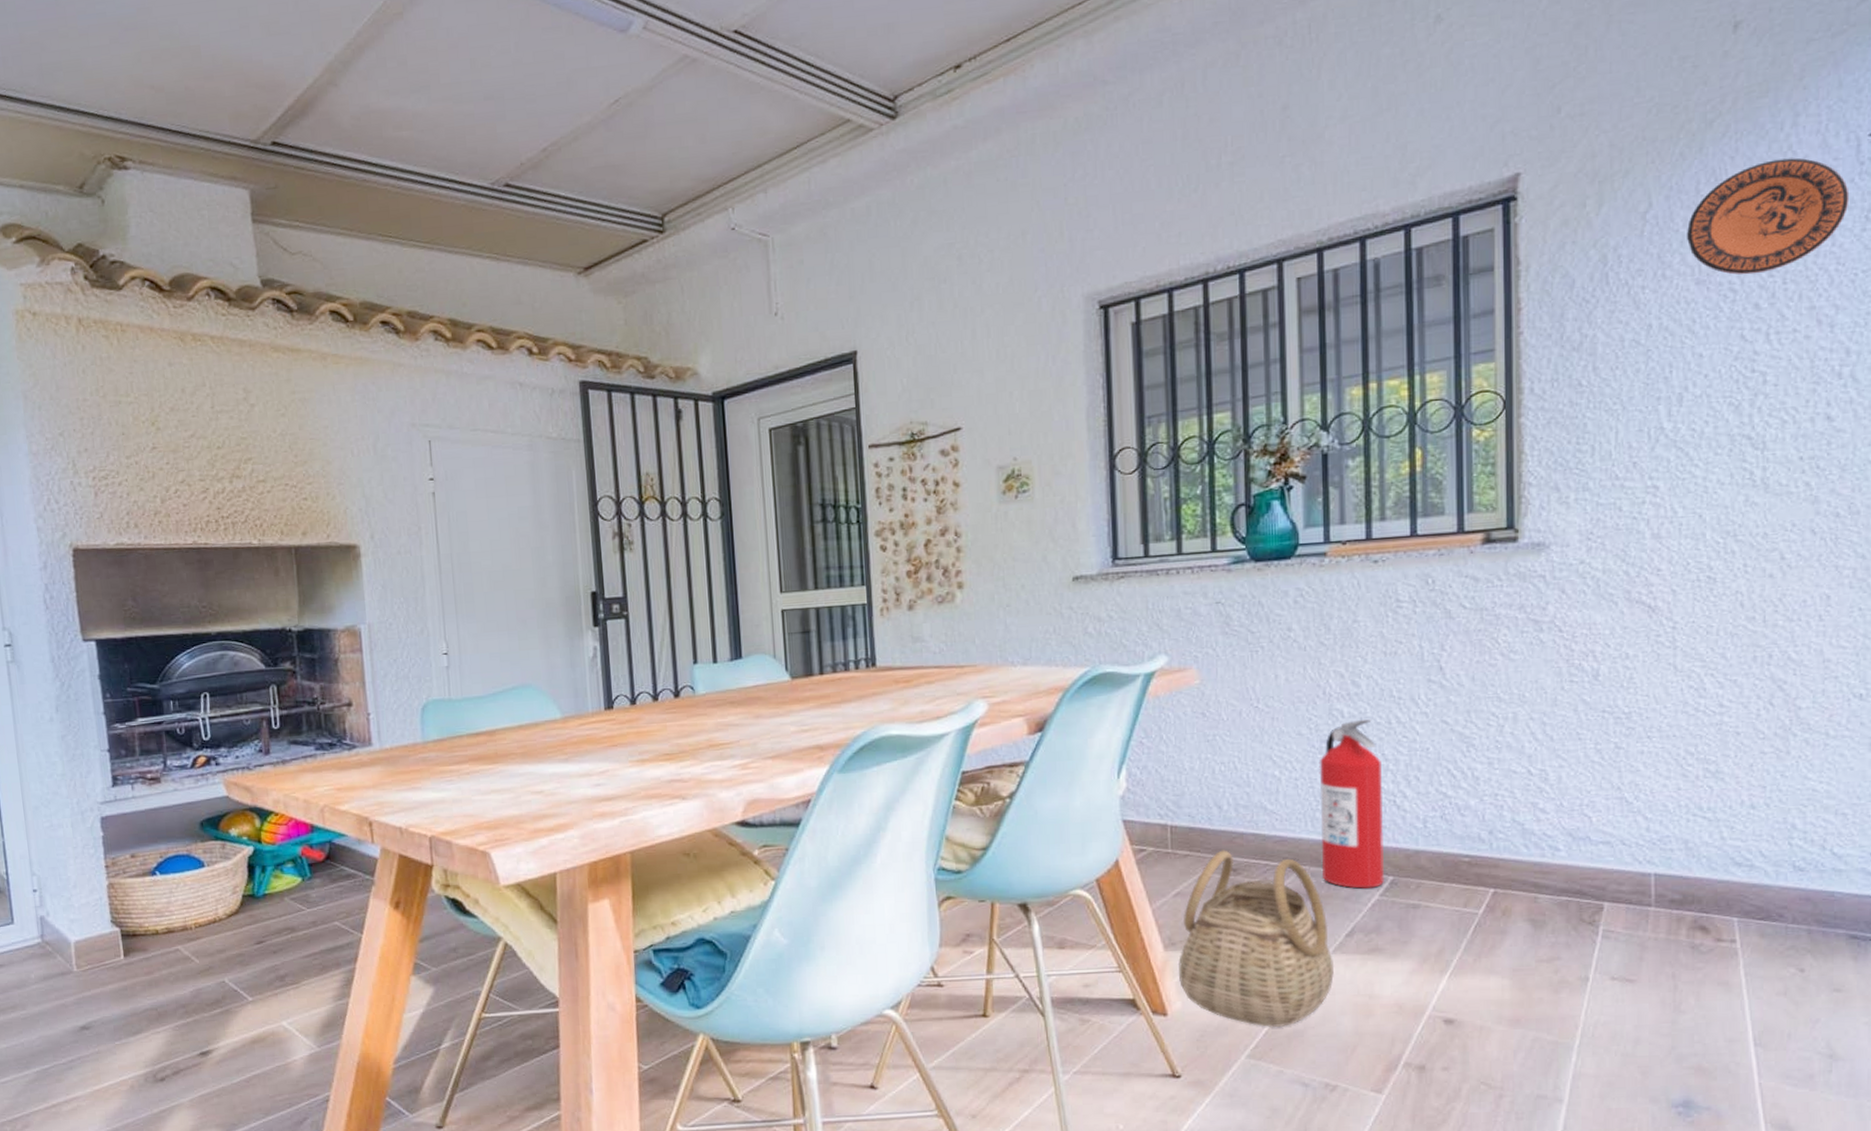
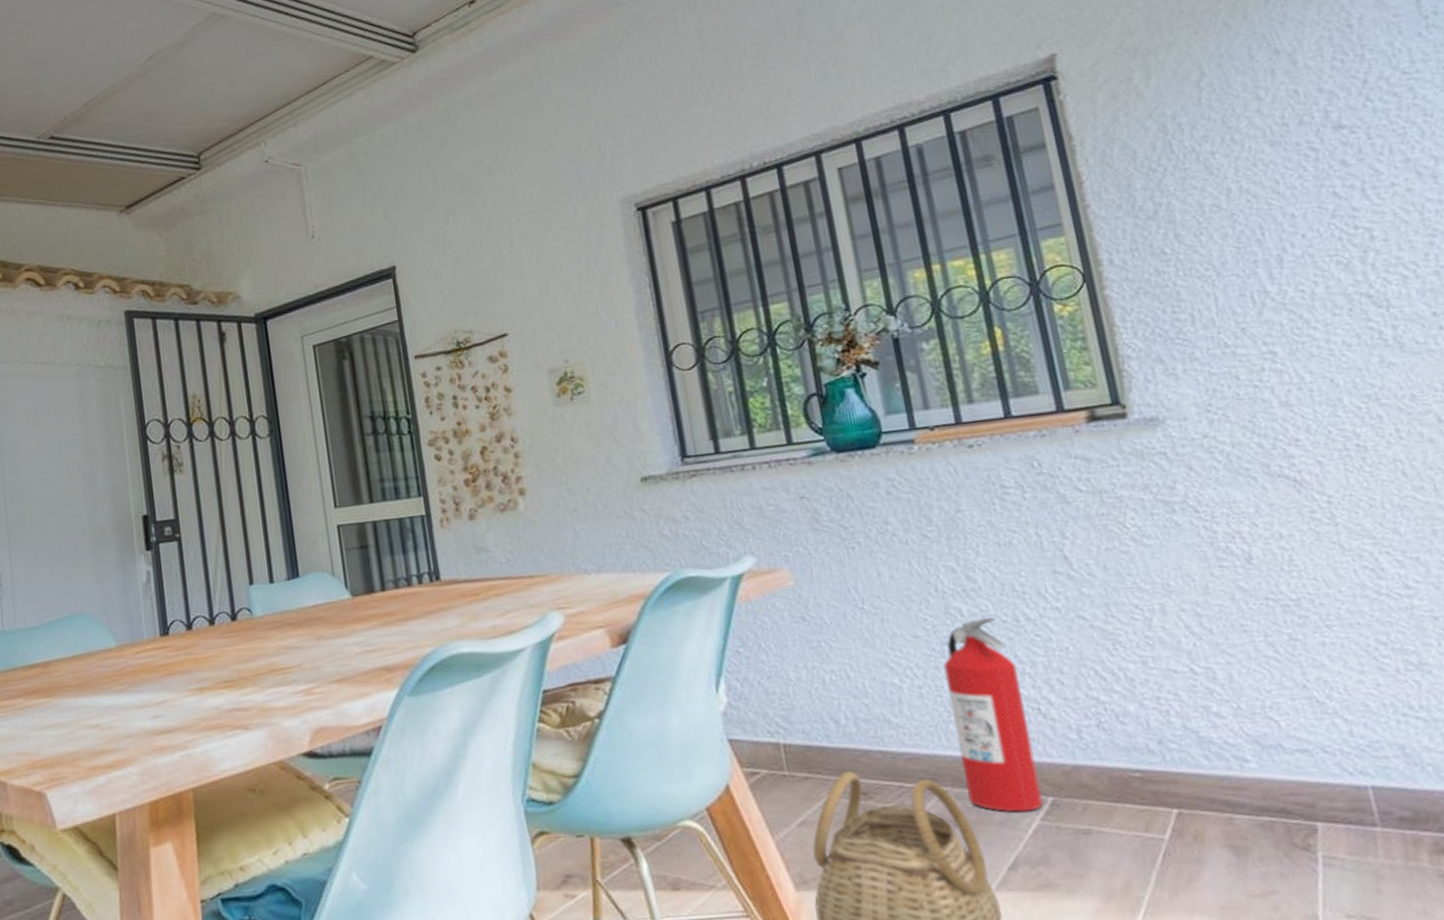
decorative plate: present [1687,157,1850,275] -> none [1248,17,1422,134]

